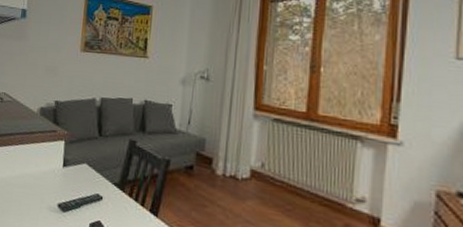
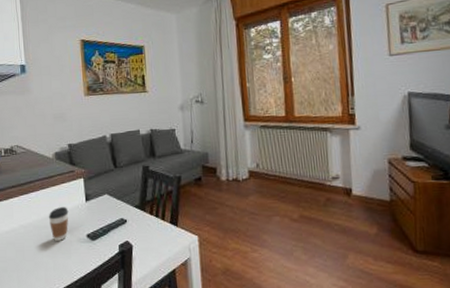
coffee cup: none [22,167,44,205] -> present [48,207,69,241]

